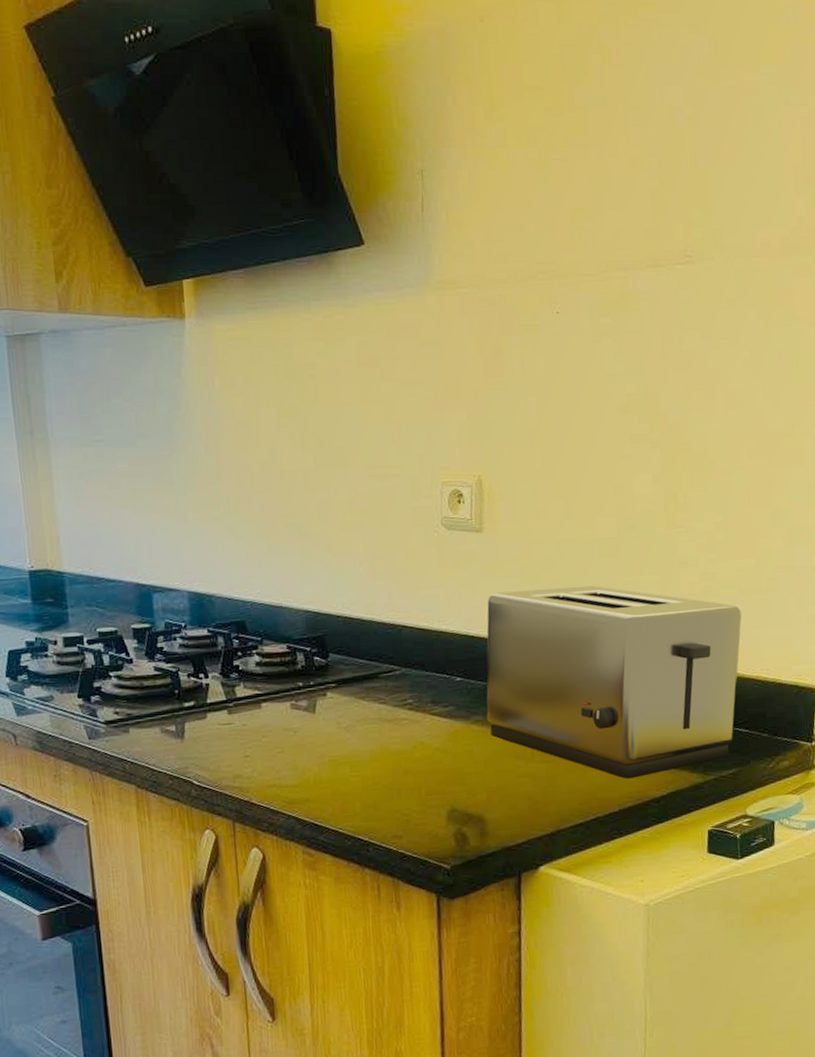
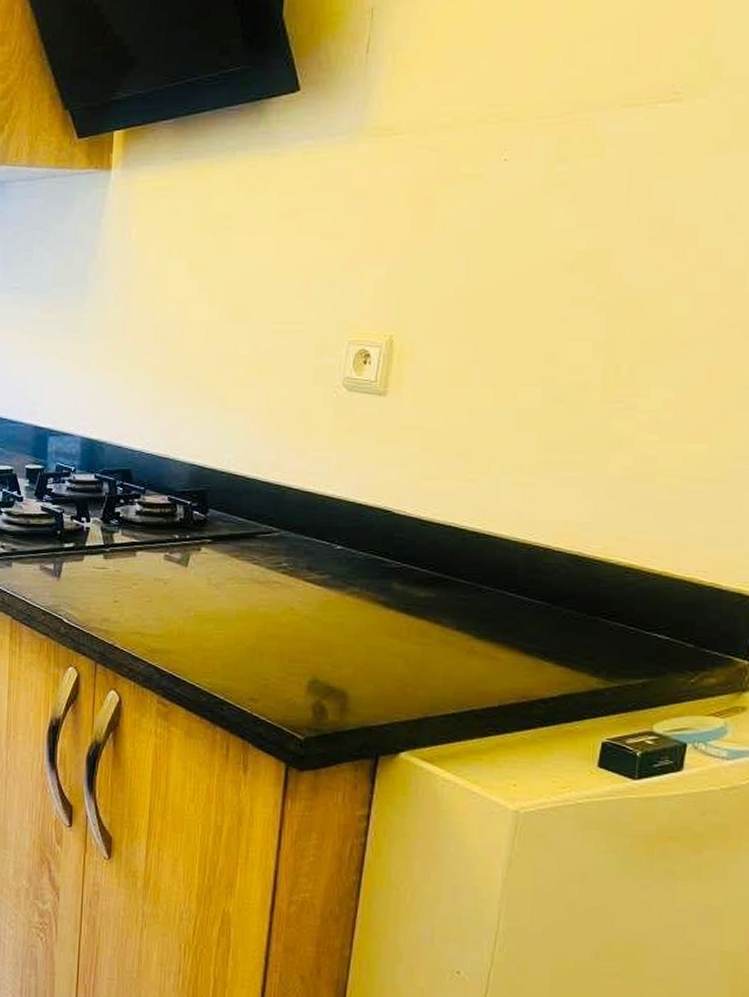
toaster: present [486,585,742,779] -> none [364,460,681,674]

